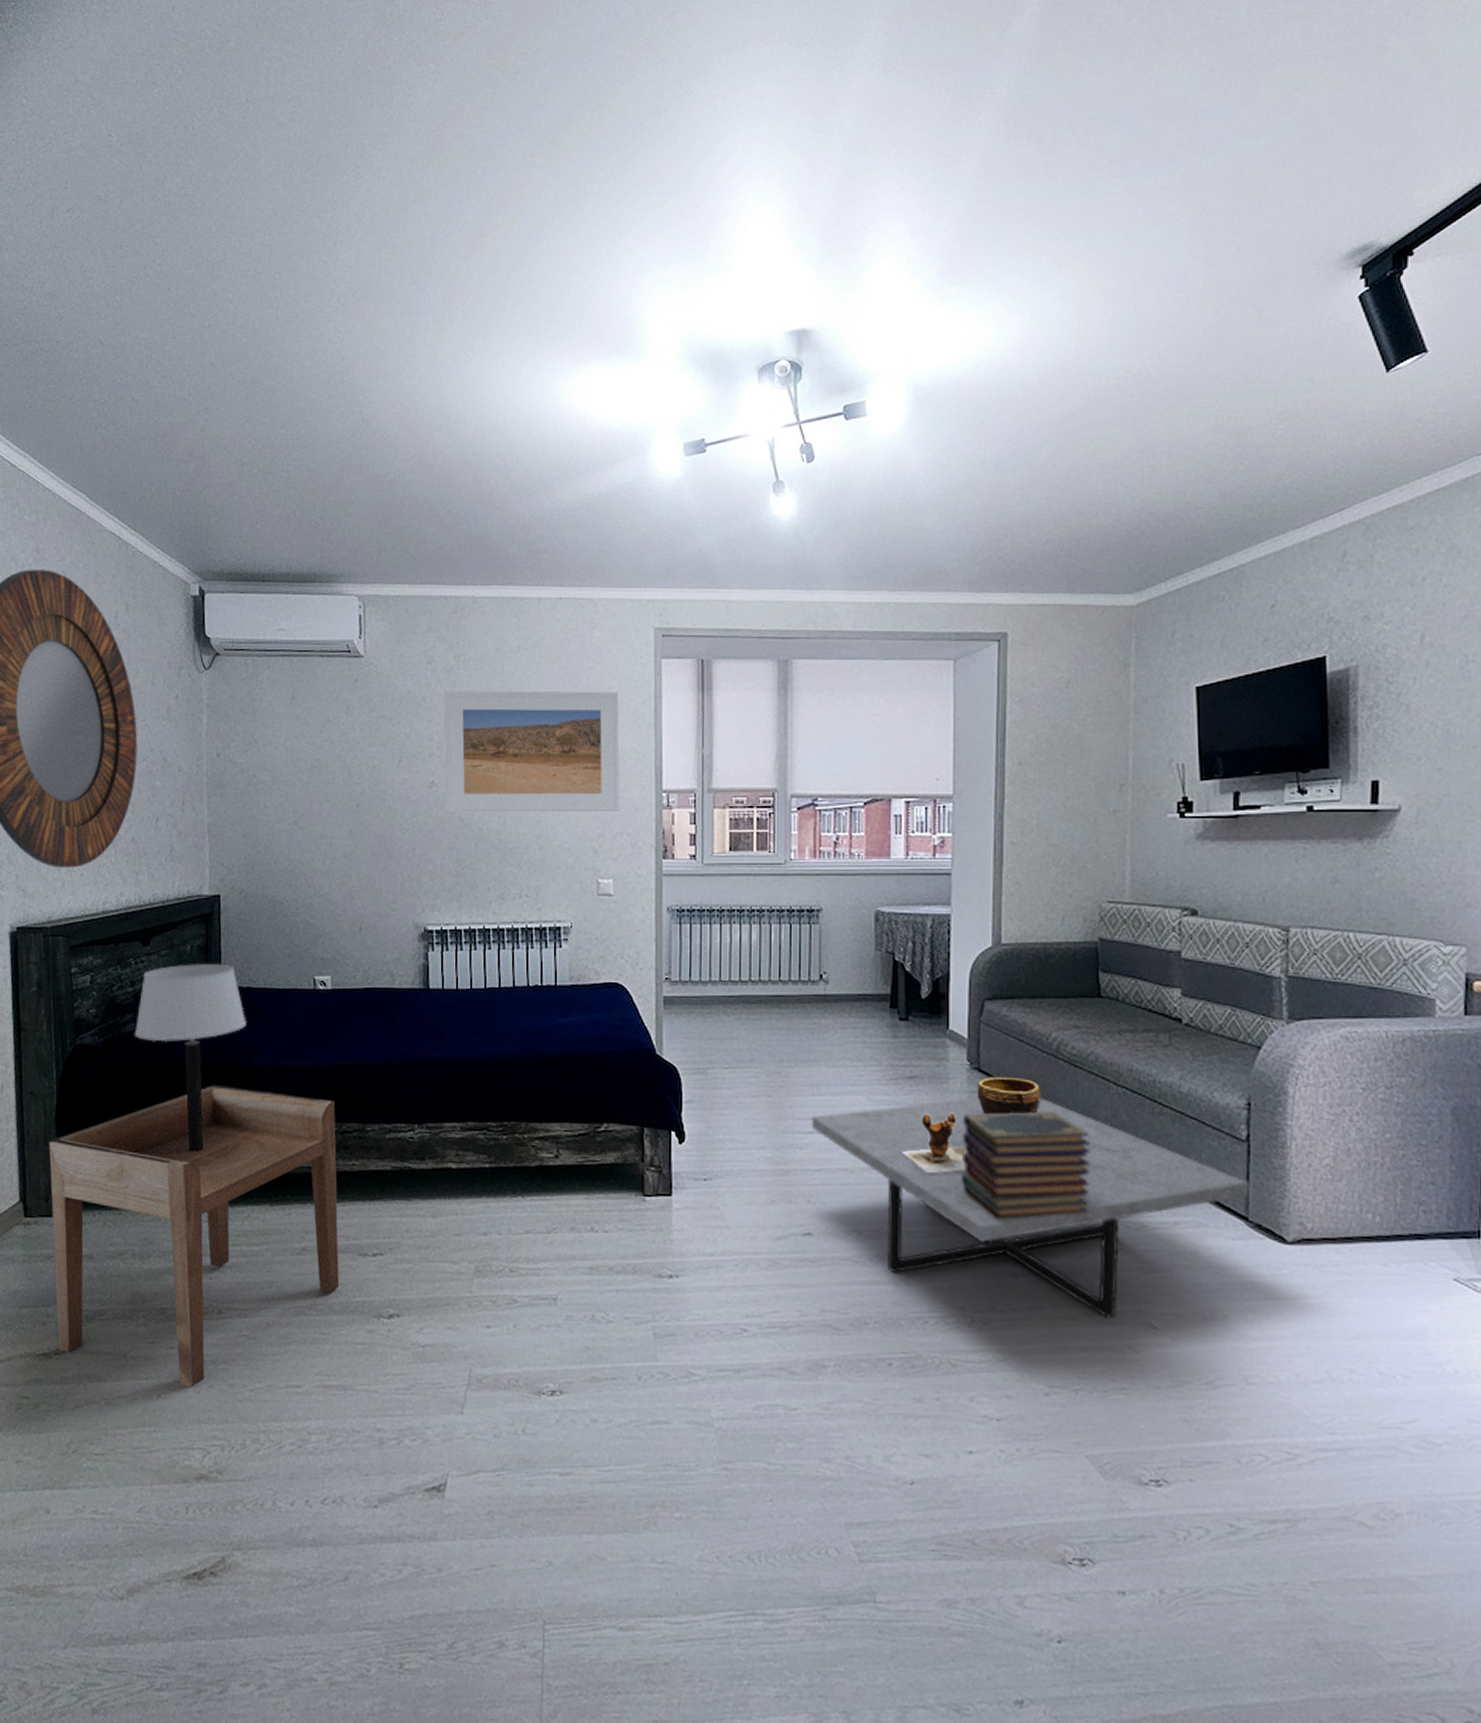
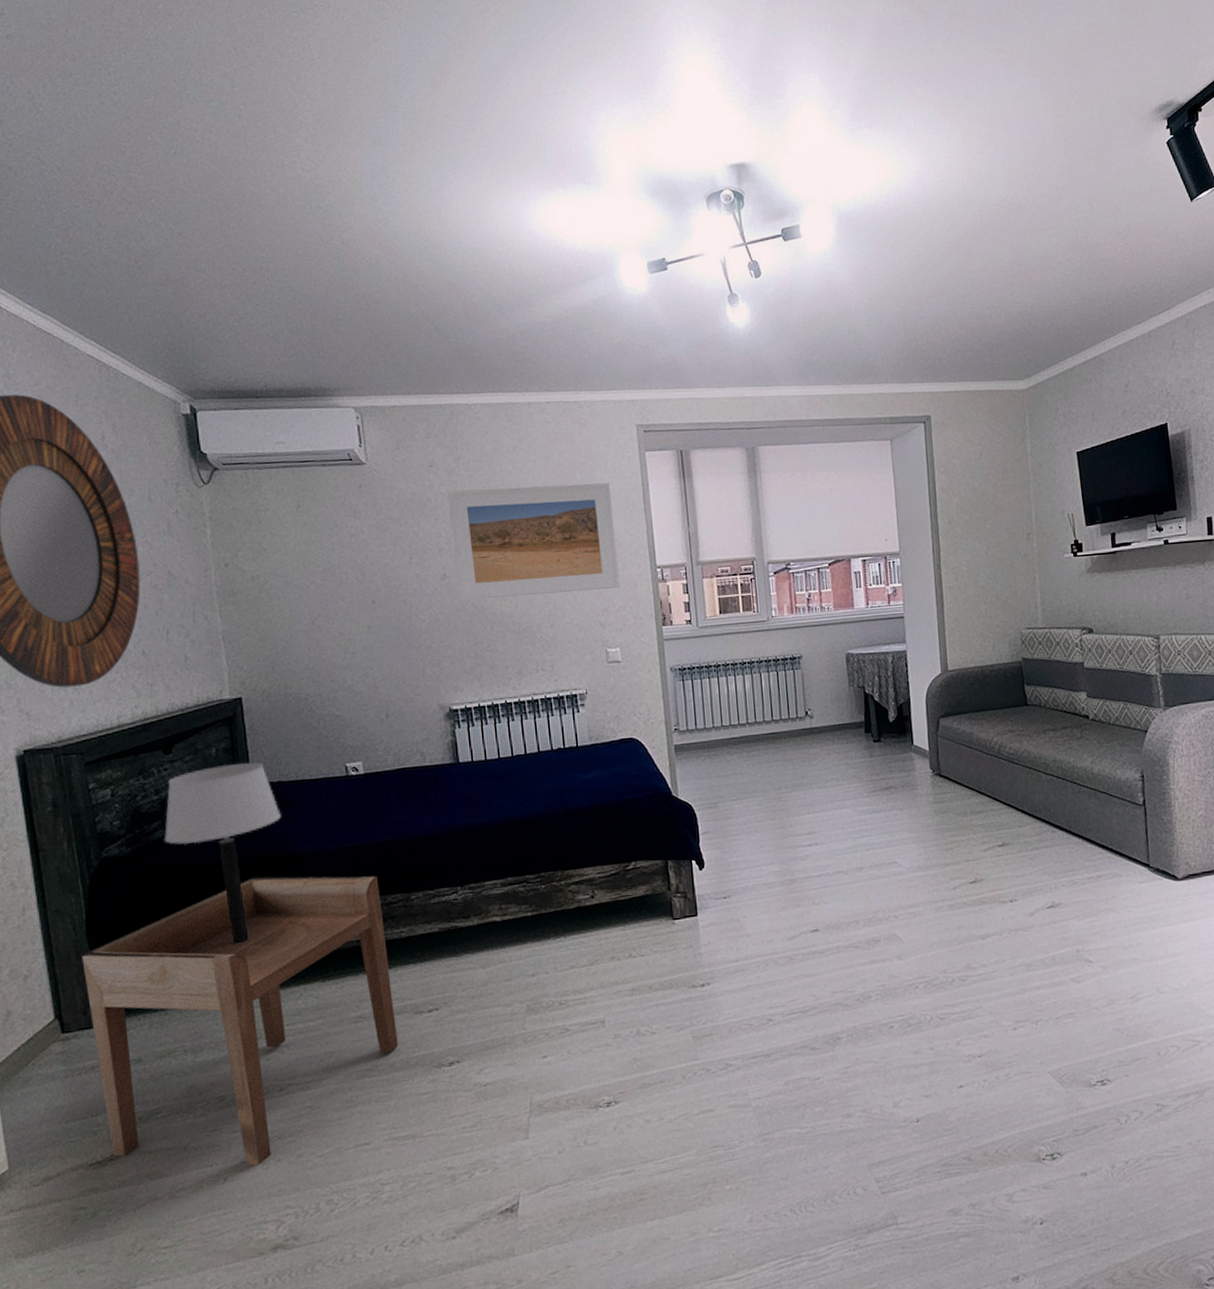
coffee table: present [812,1097,1249,1318] -> none [810,792,1149,960]
clay pot: present [901,1076,1042,1174] -> none [885,776,990,866]
book stack: present [961,1111,1091,1219] -> none [931,801,1033,894]

